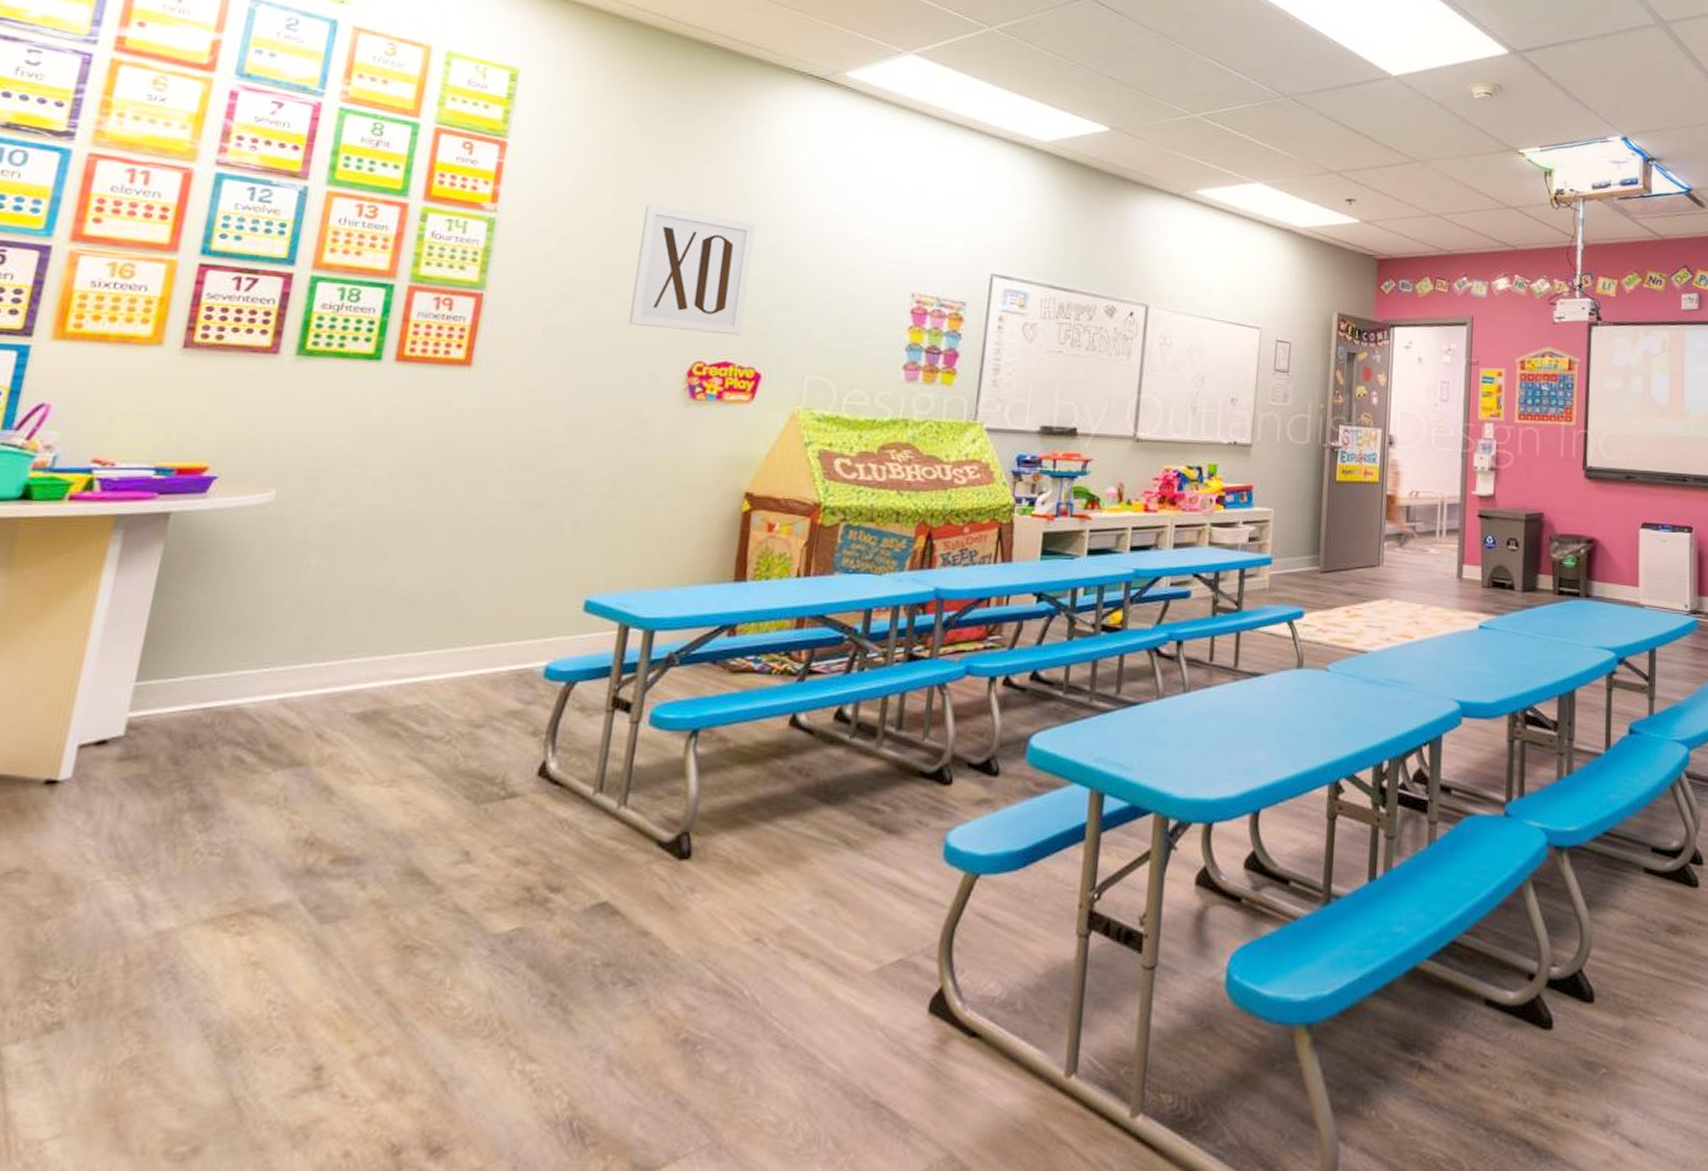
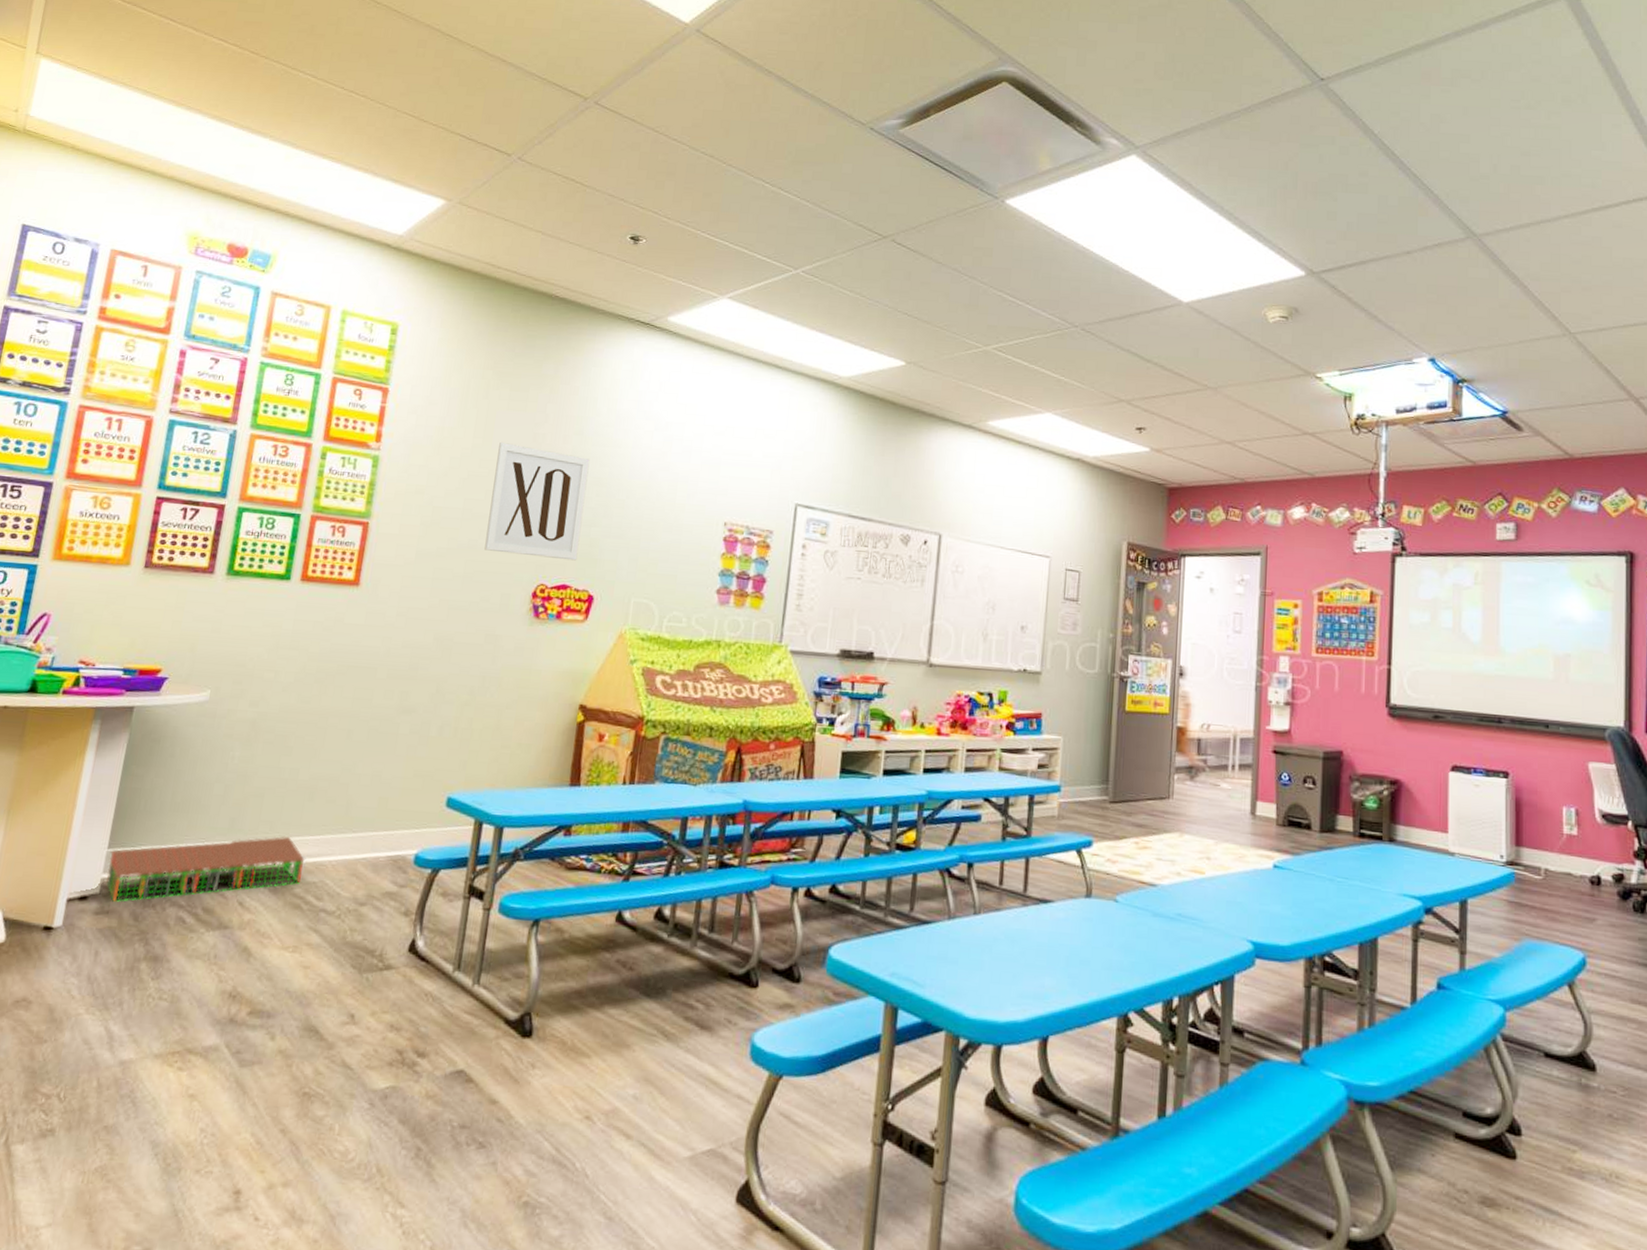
storage bin: none [134,654,404,744] -> present [106,835,305,902]

